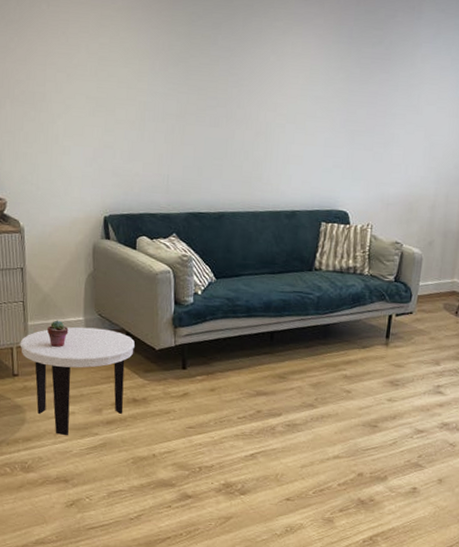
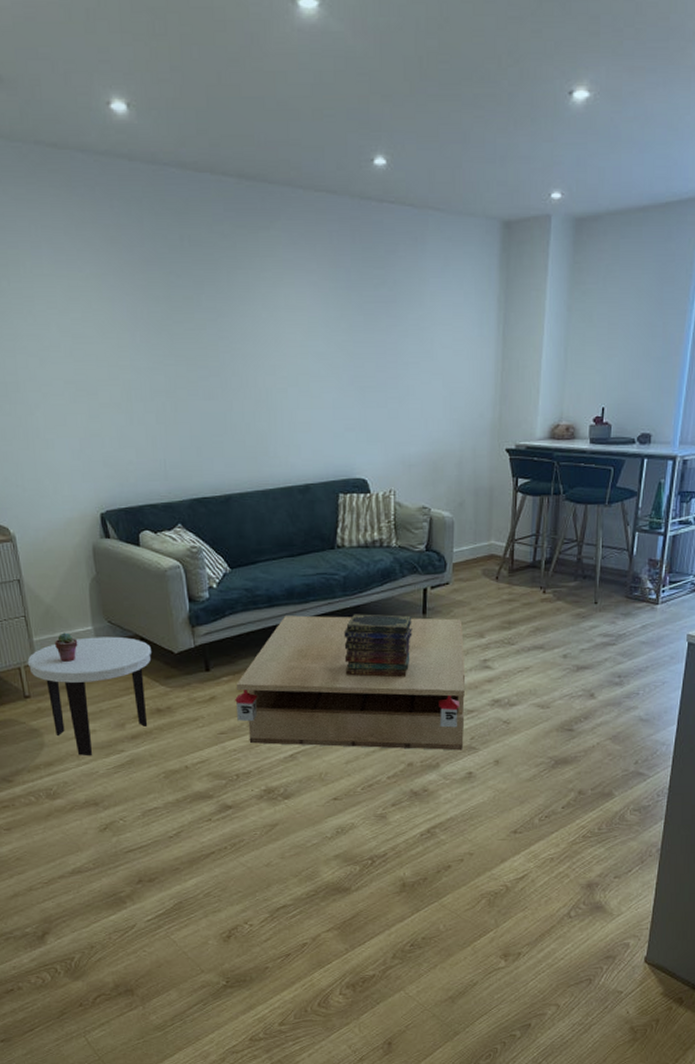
coffee table: none [206,326,421,467] -> present [235,615,466,751]
book stack: none [309,331,376,394] -> present [344,614,413,678]

